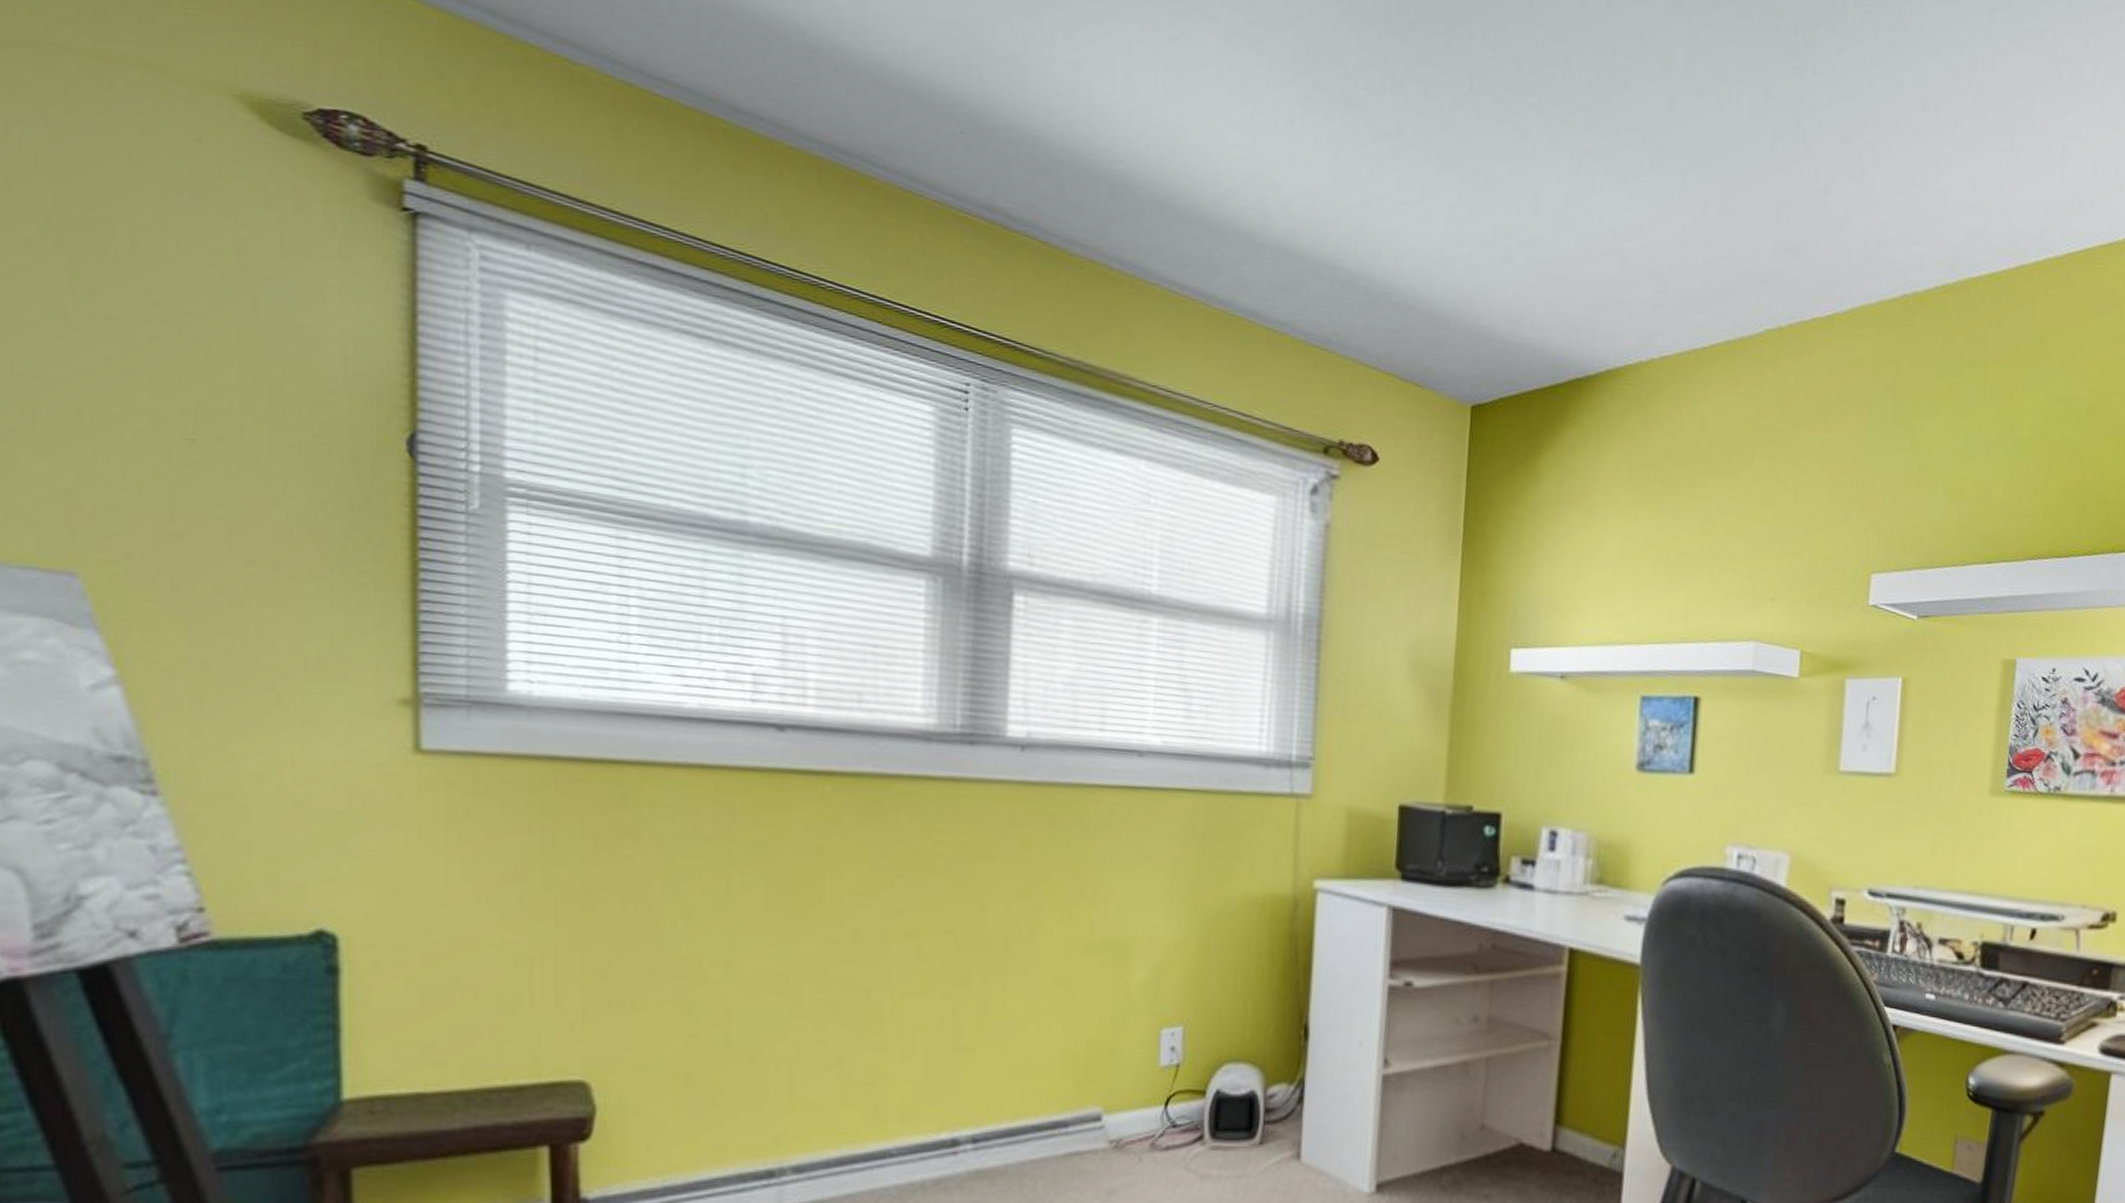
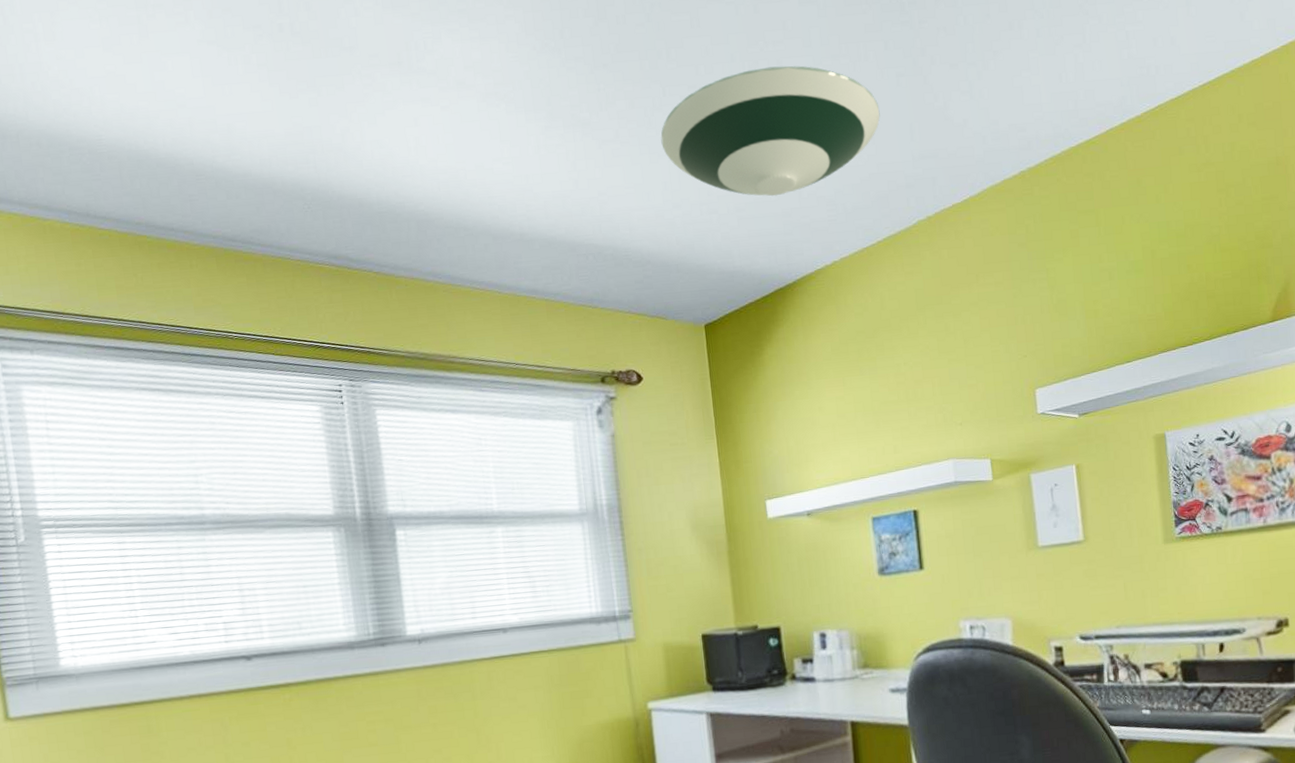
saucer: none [1455,83,1744,258] -> present [660,65,880,197]

